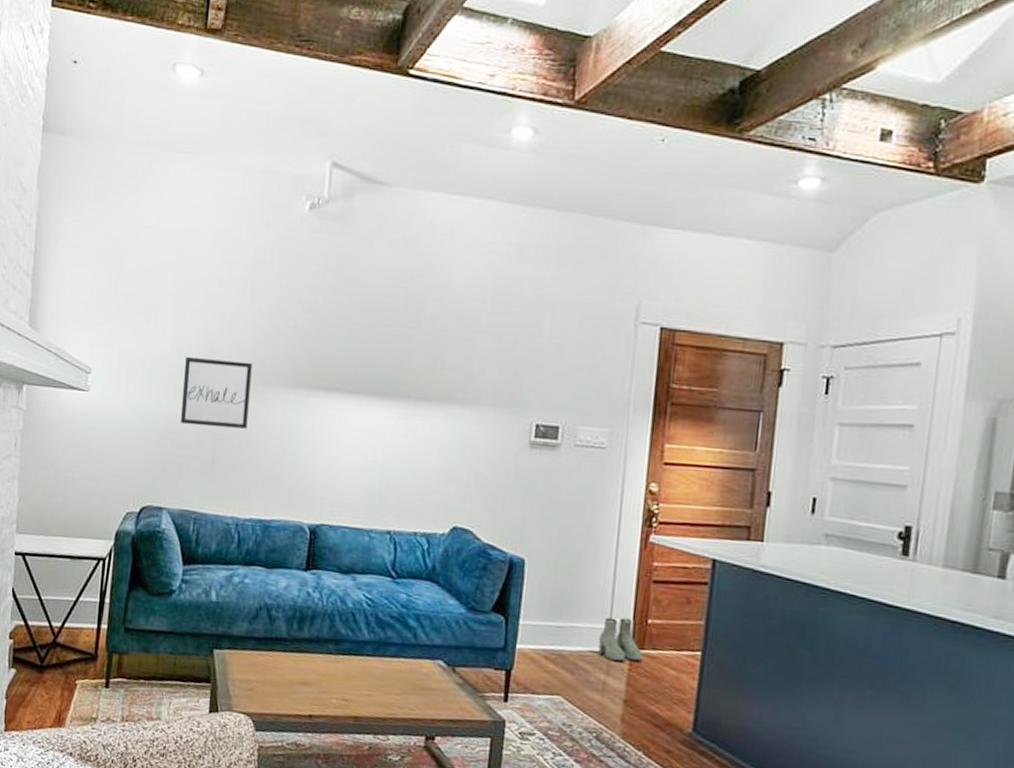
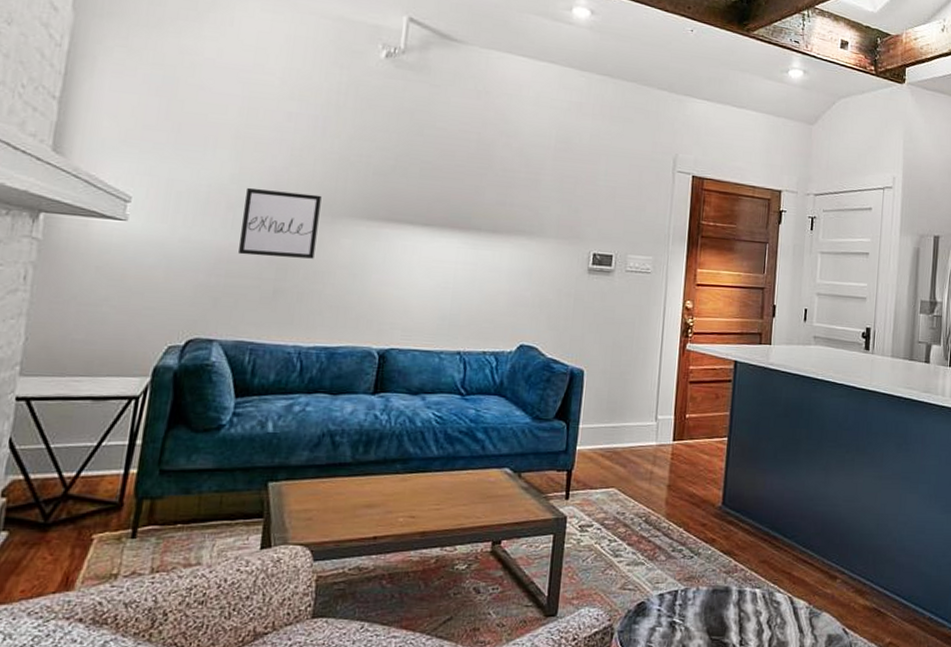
boots: present [598,617,643,662] -> none [646,415,682,453]

